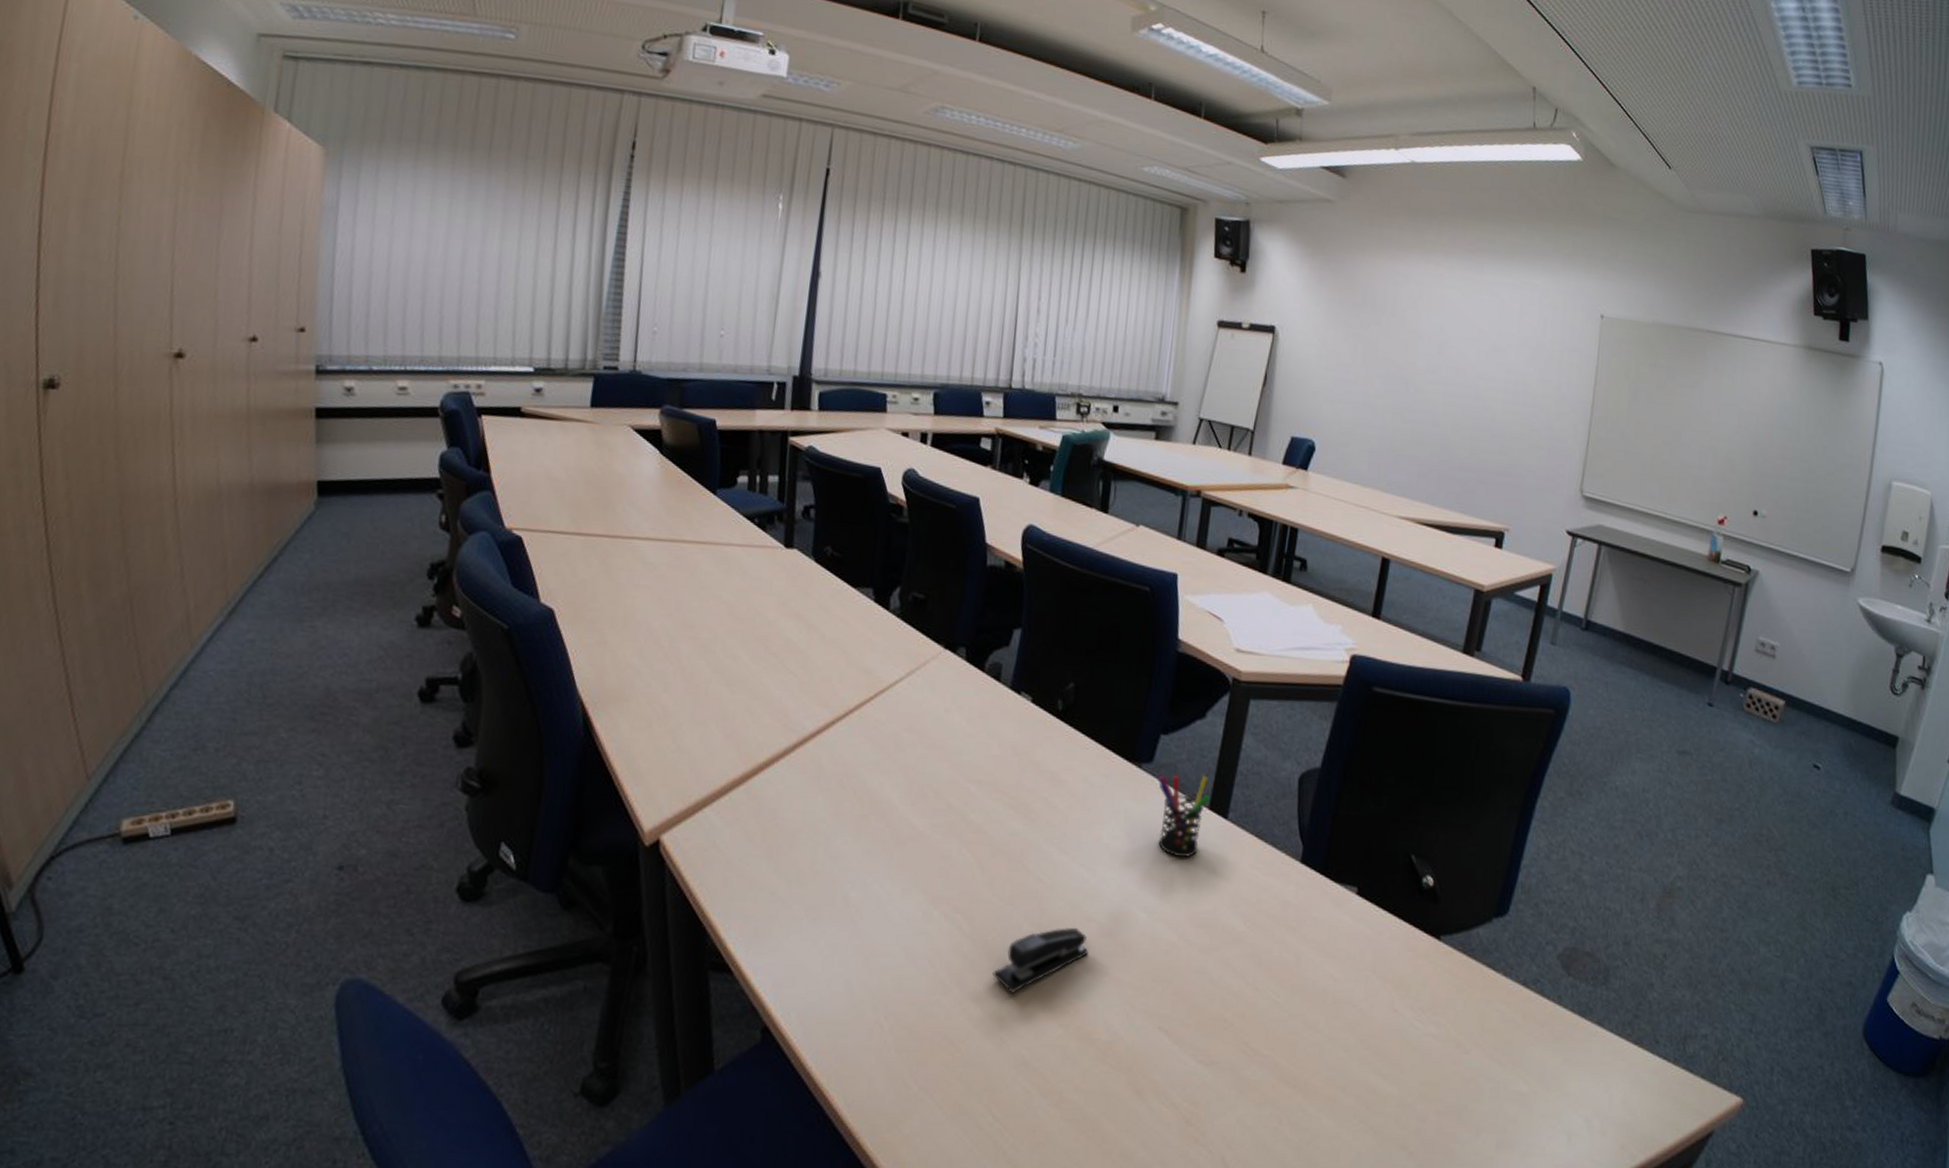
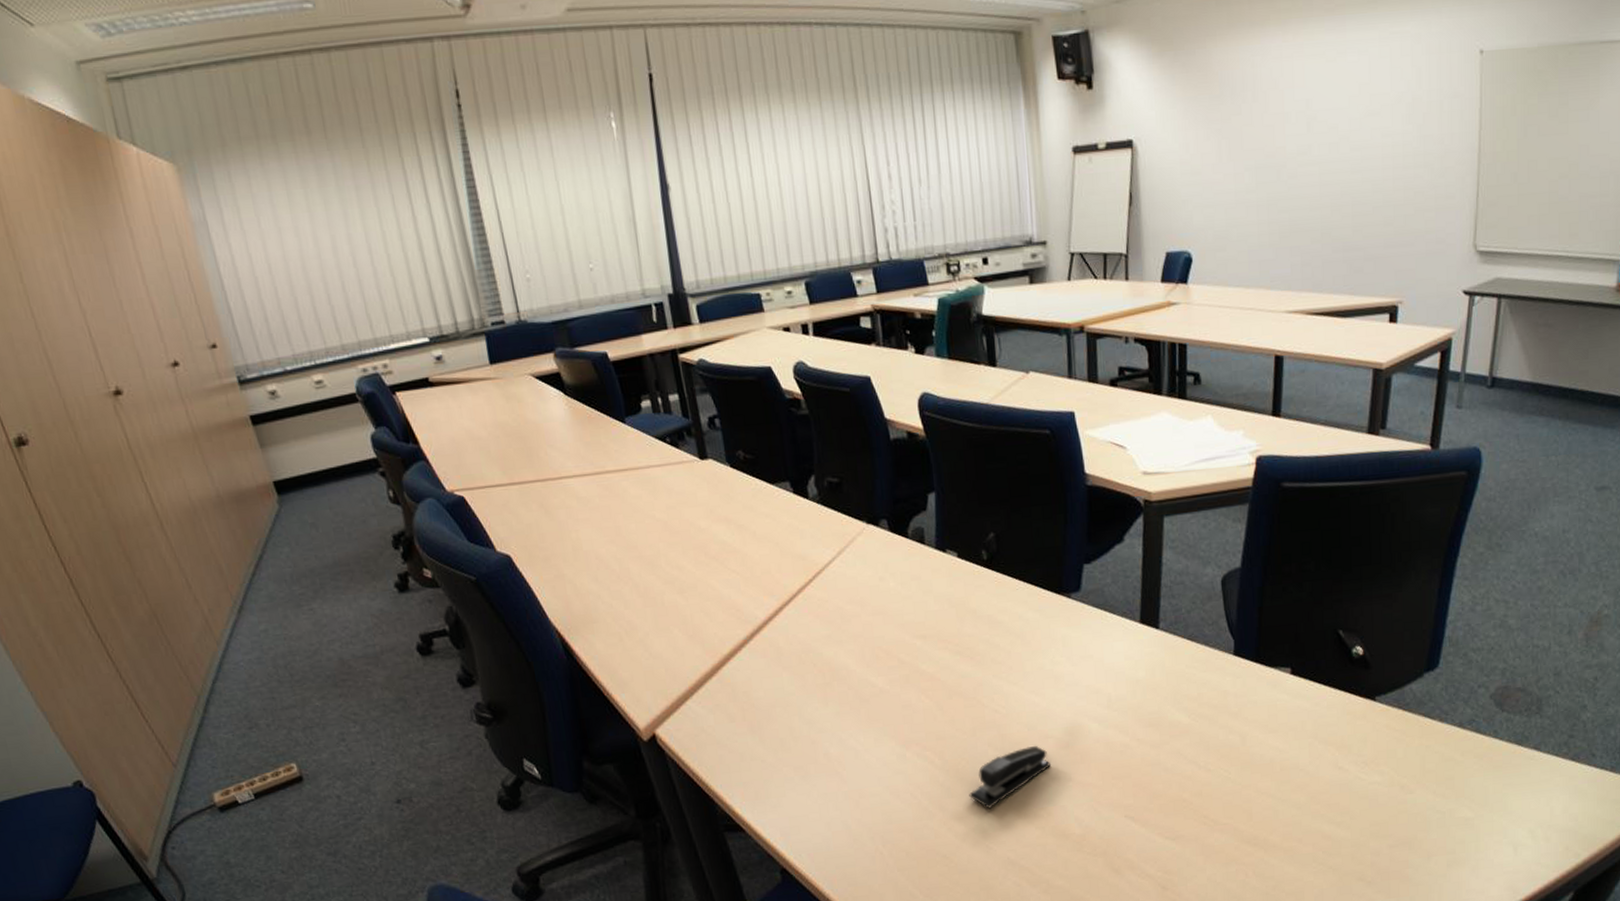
pen holder: present [1157,775,1210,858] -> none [1087,594,1139,671]

